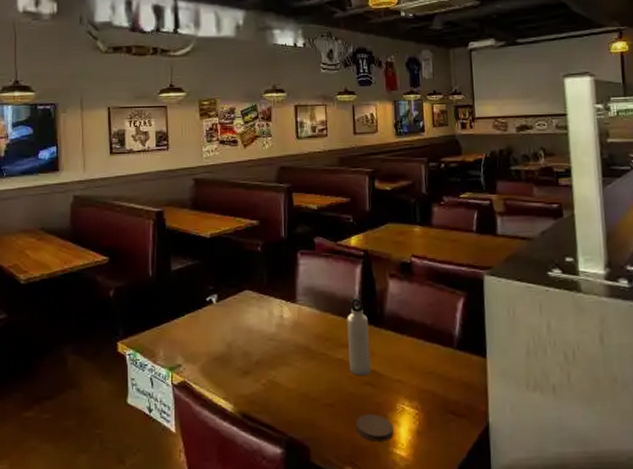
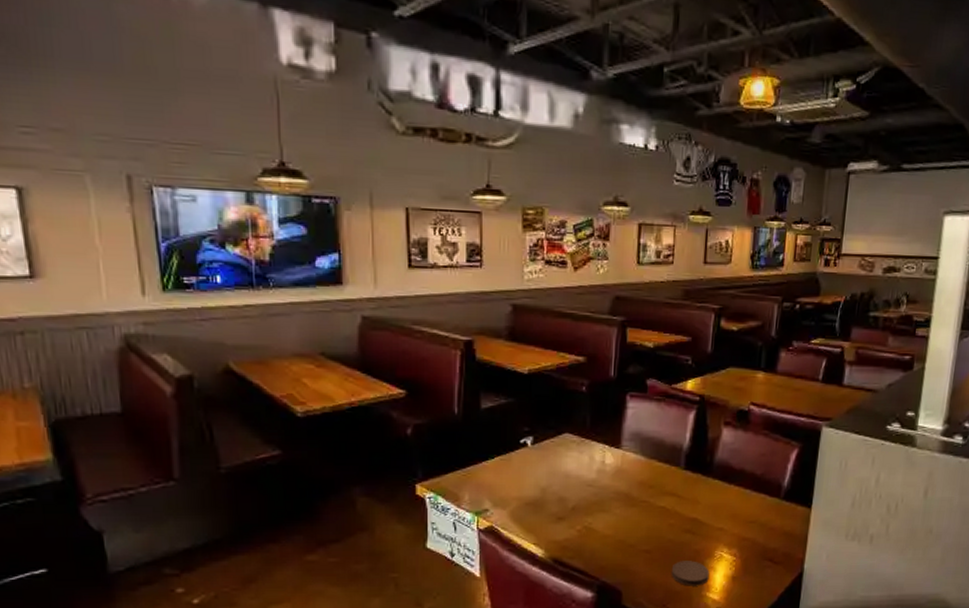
water bottle: present [347,299,371,376] -> none [670,446,697,524]

